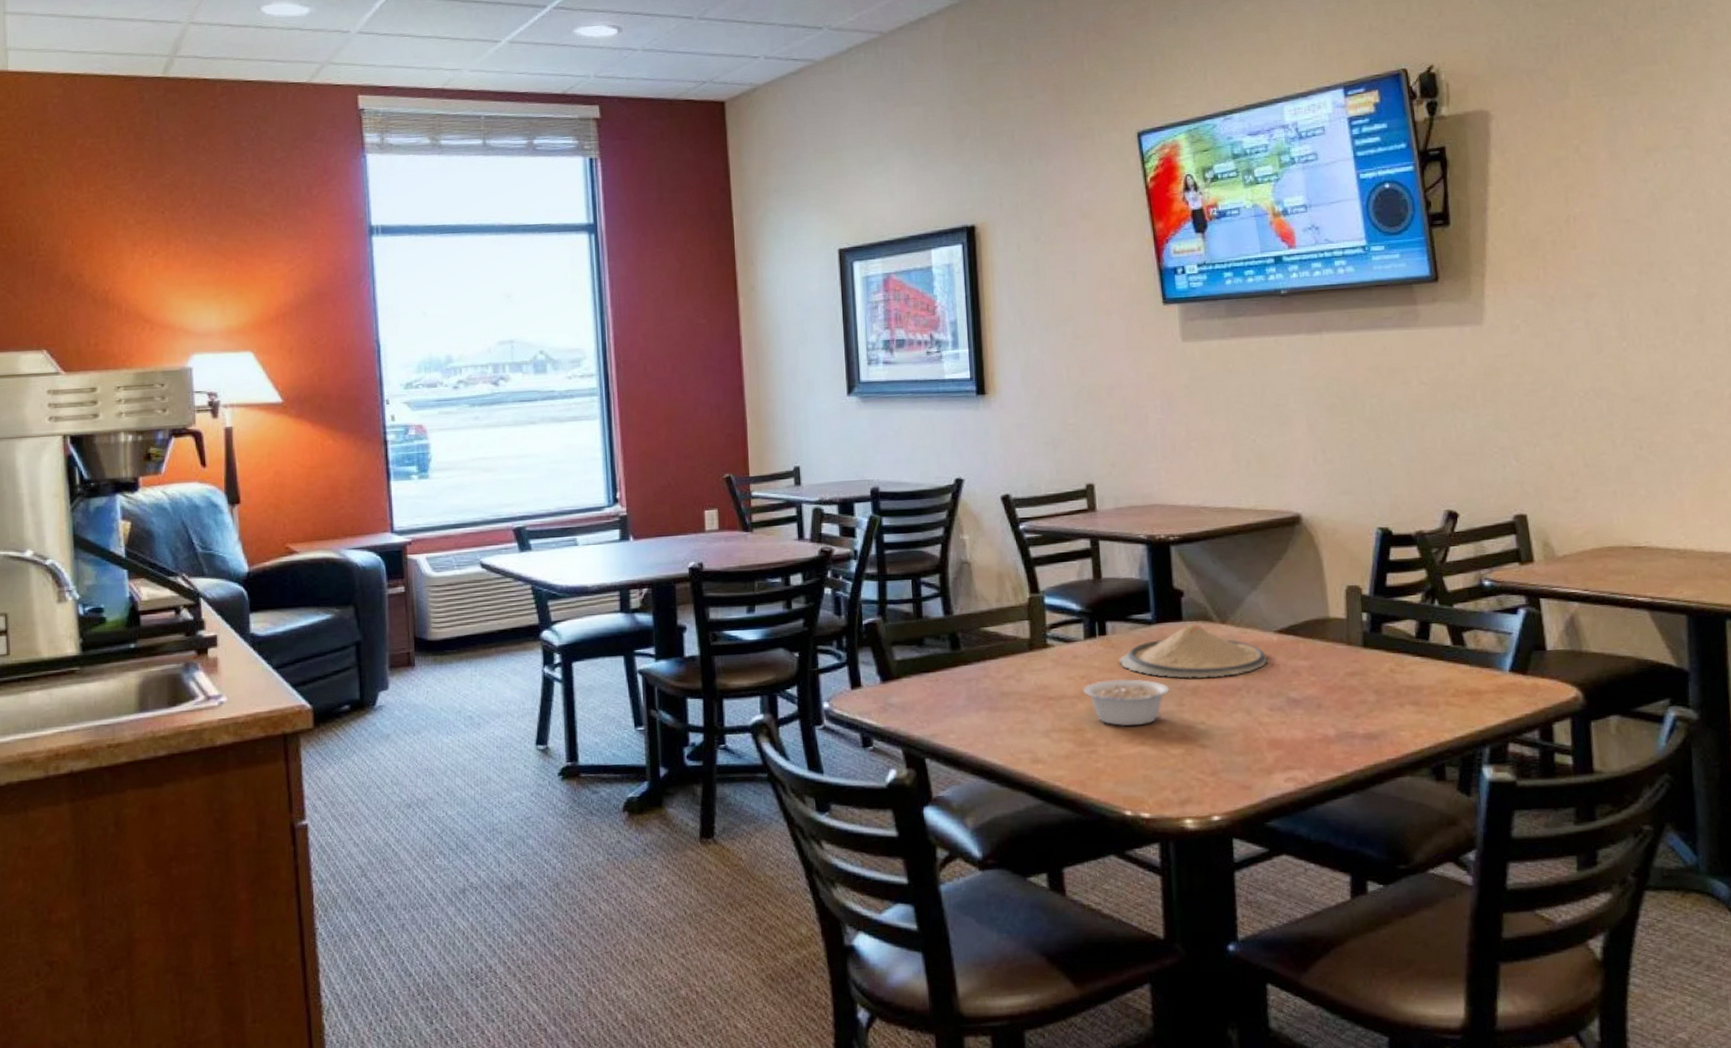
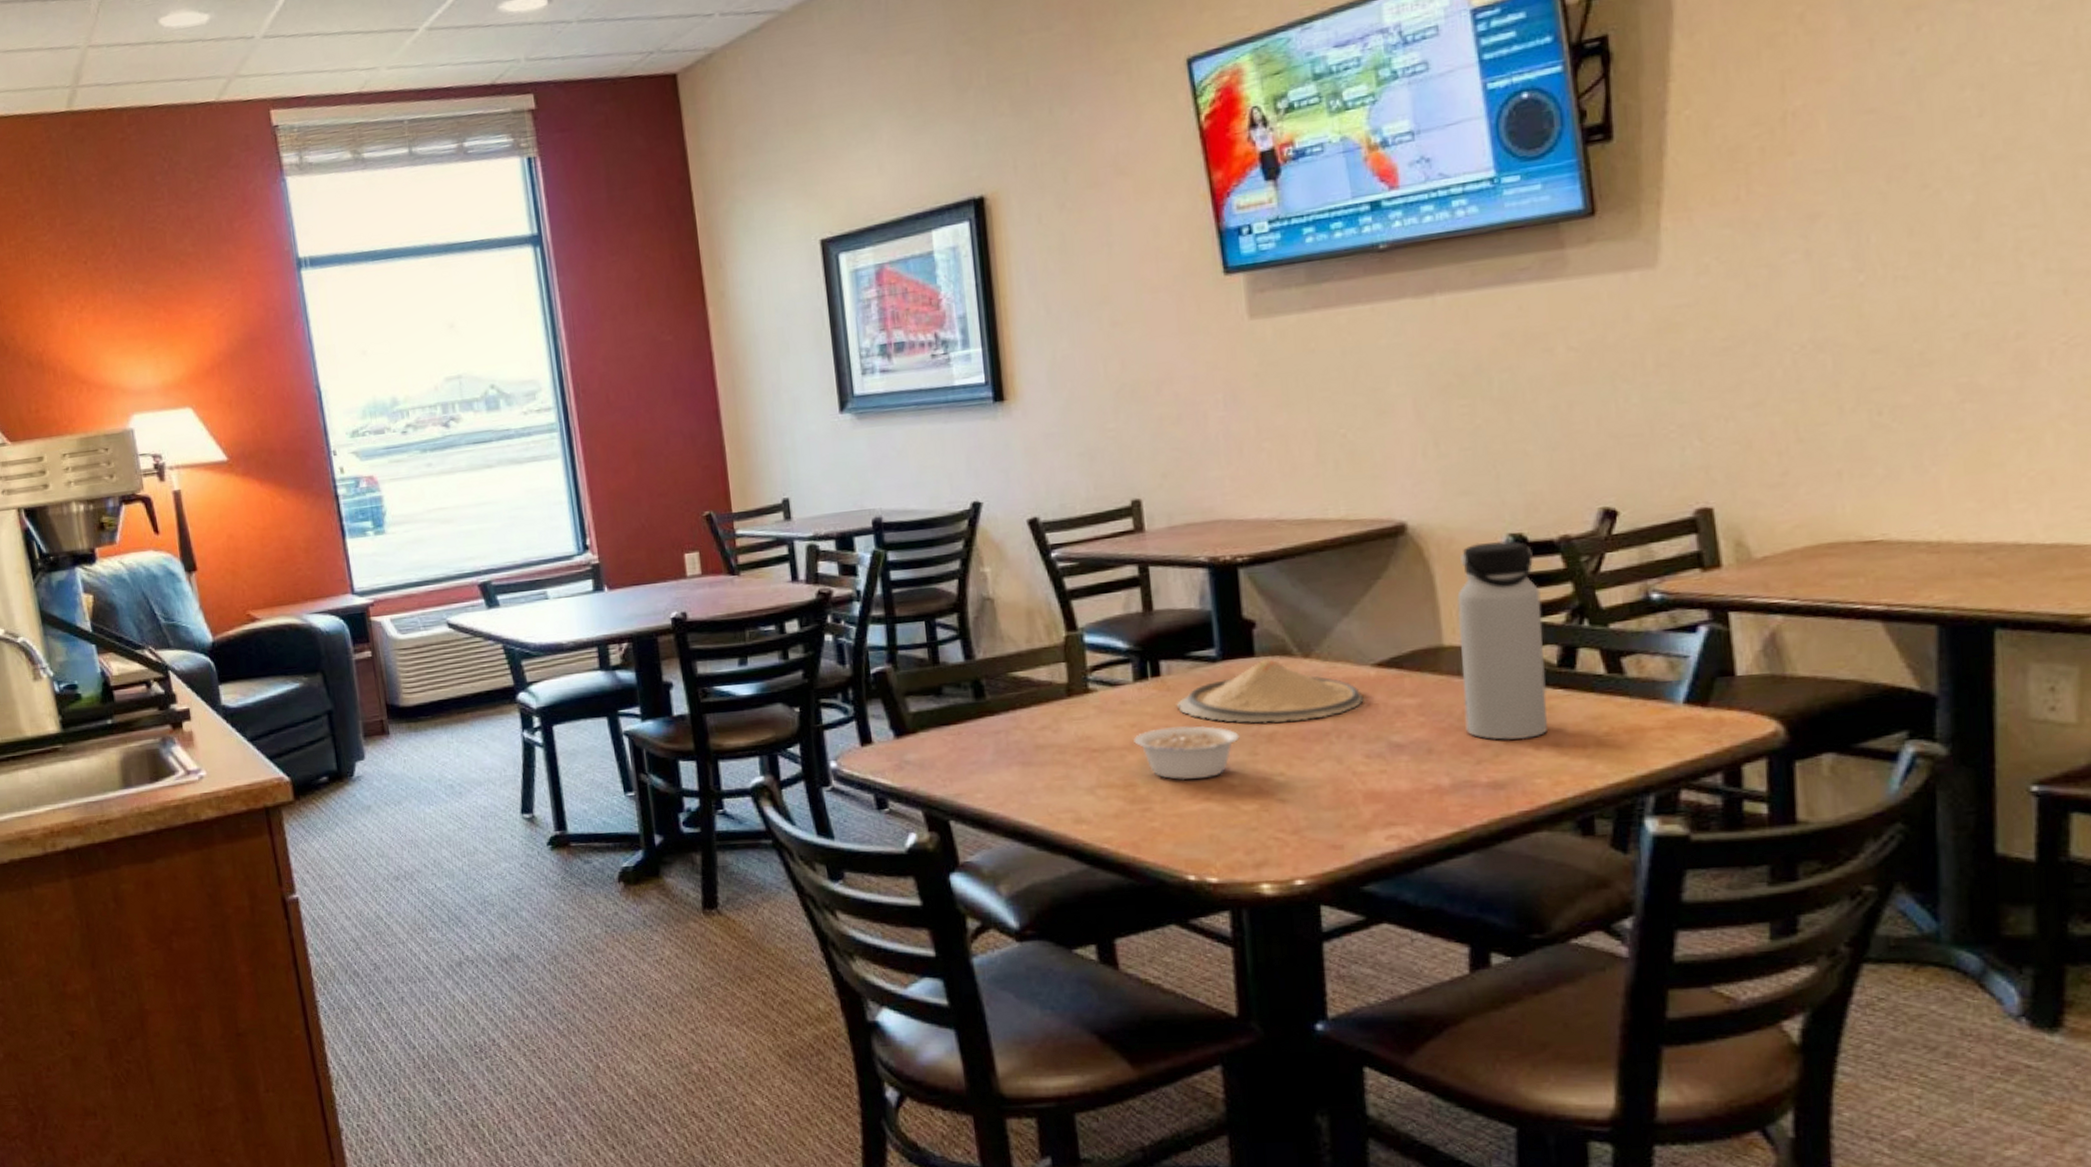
water bottle: none [1340,533,1409,698] -> present [1457,540,1548,741]

